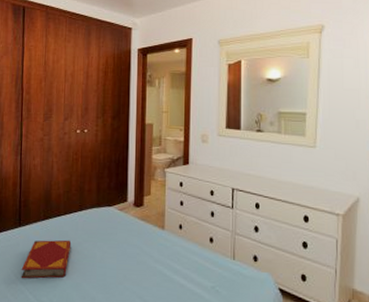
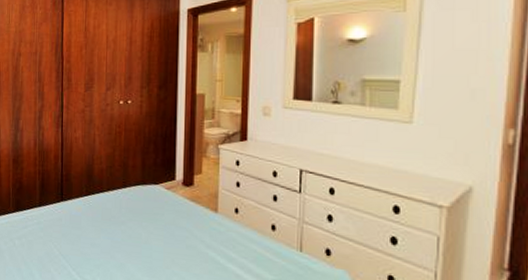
hardback book: present [21,240,72,279] -> none [64,216,115,257]

